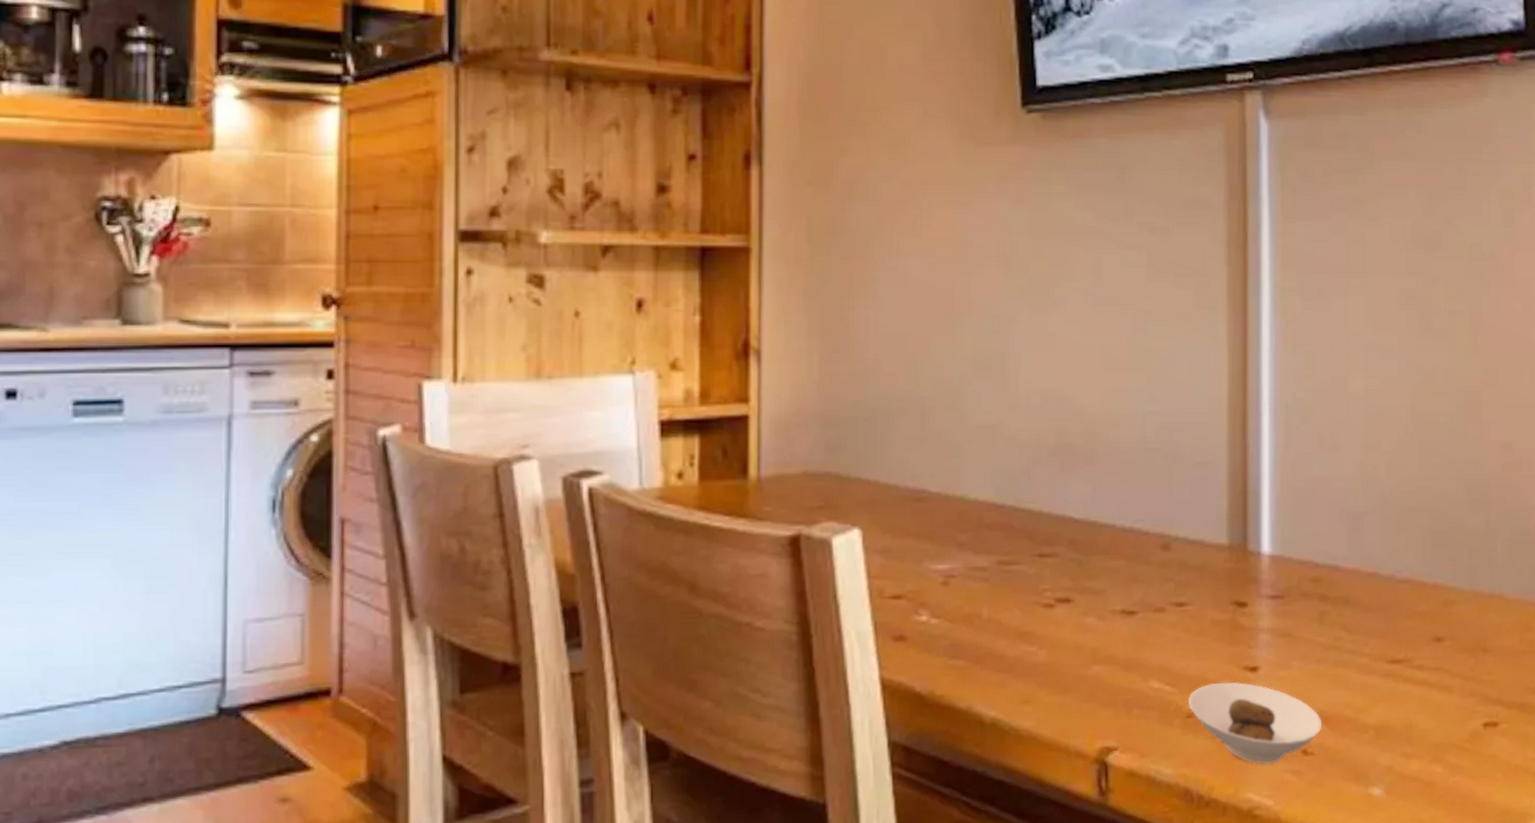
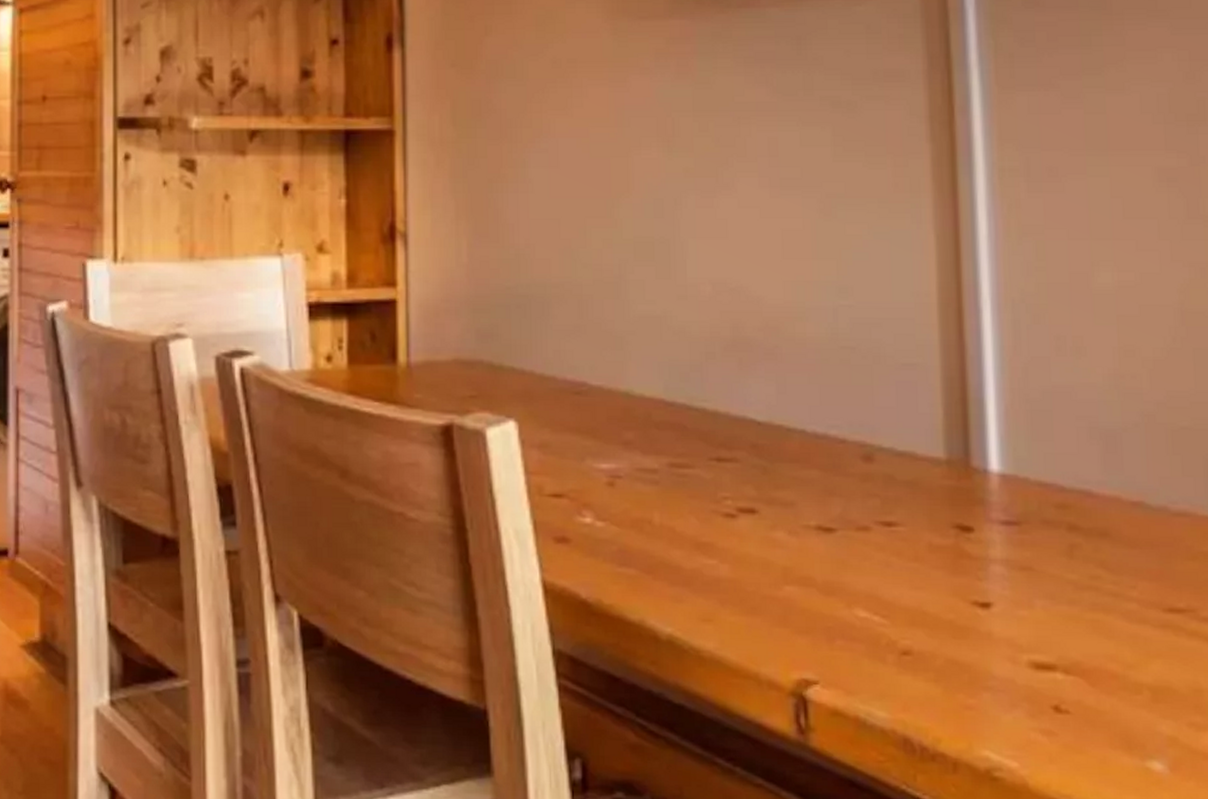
saucer: present [1189,682,1323,764] -> none [904,617,1080,719]

